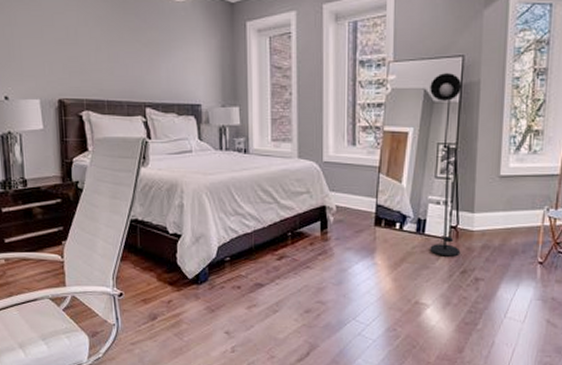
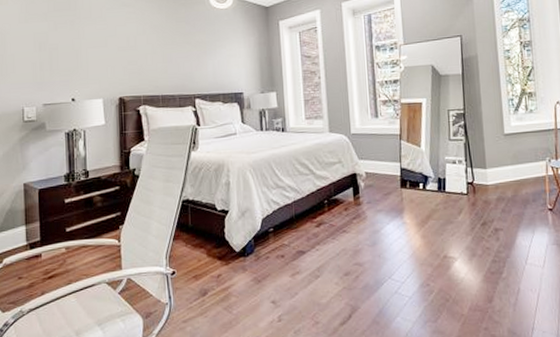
floor lamp: present [430,73,462,258] -> none [436,51,479,212]

